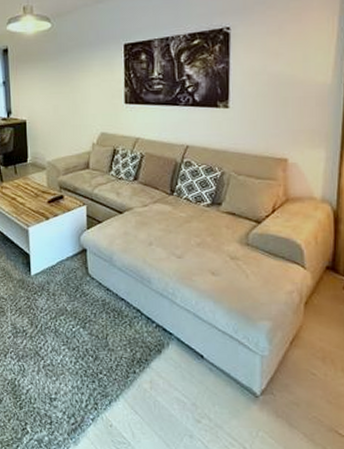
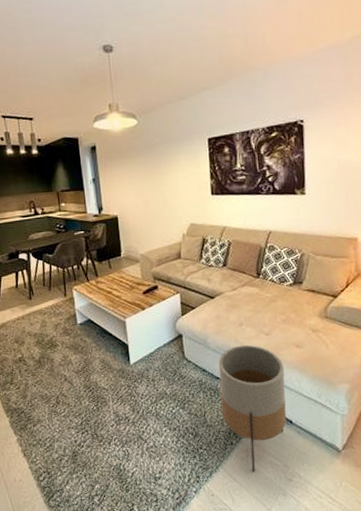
planter: none [124,266,197,407] -> present [218,344,287,472]

